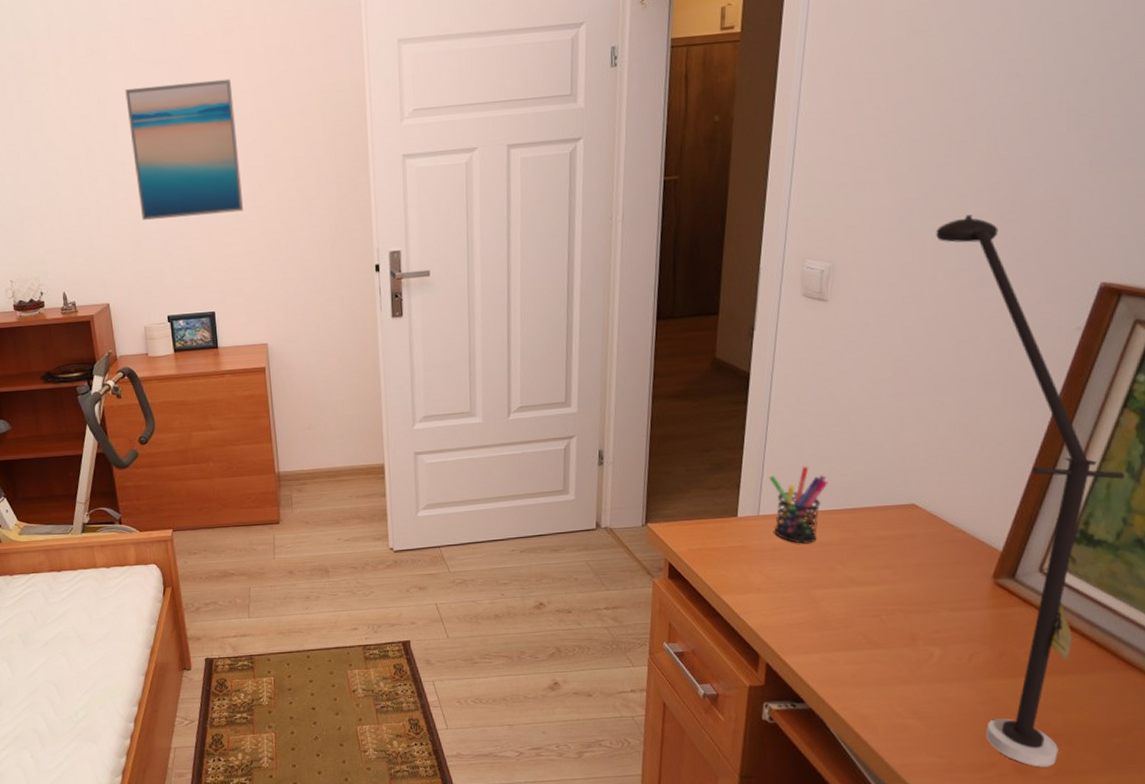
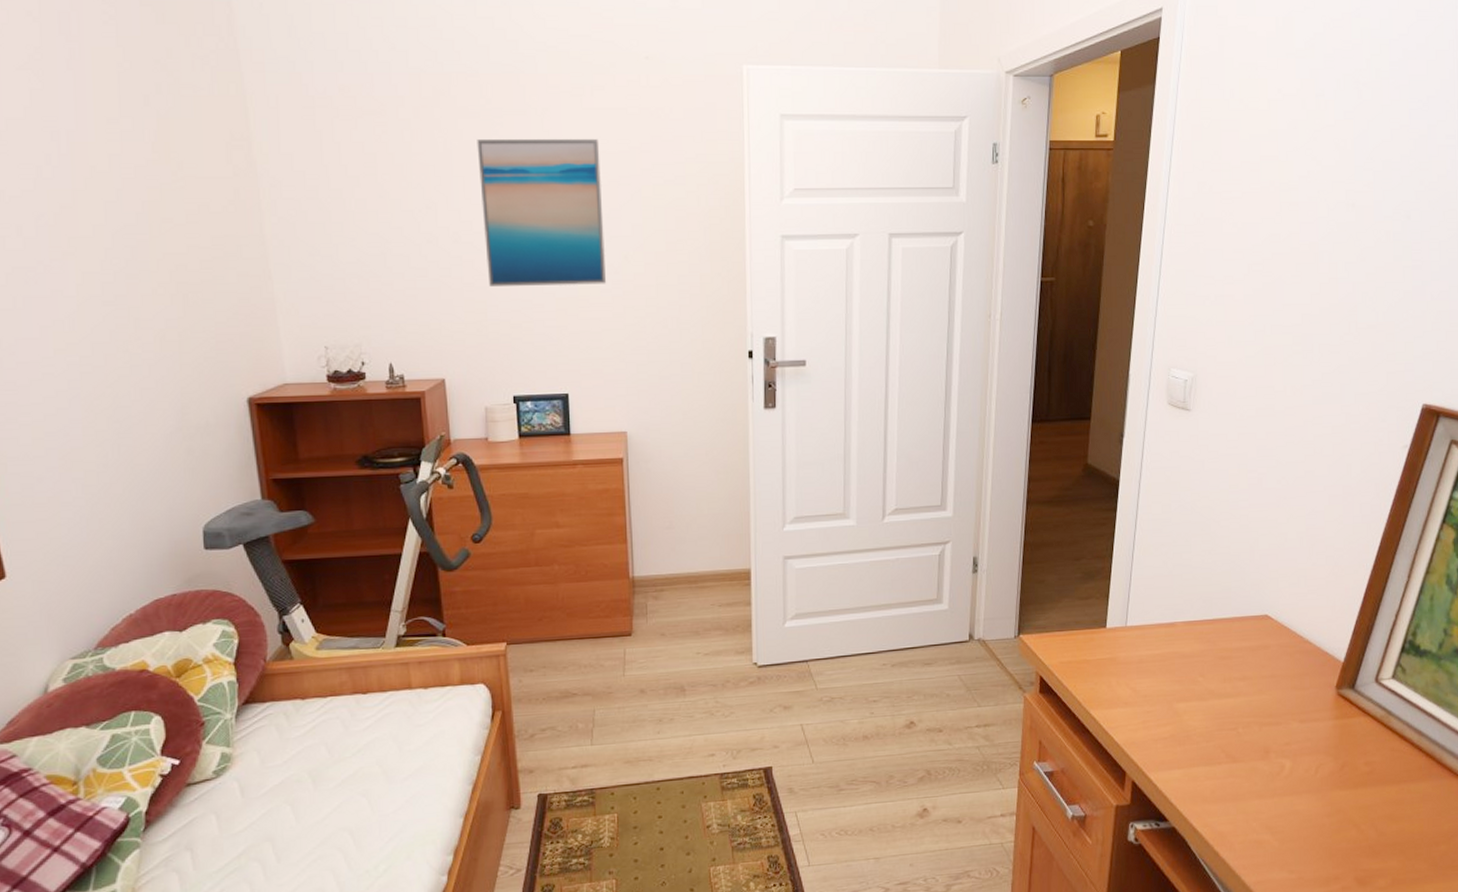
pen holder: present [769,466,828,544] -> none [1137,576,1190,656]
desk lamp: present [936,215,1124,767] -> none [1285,333,1445,878]

